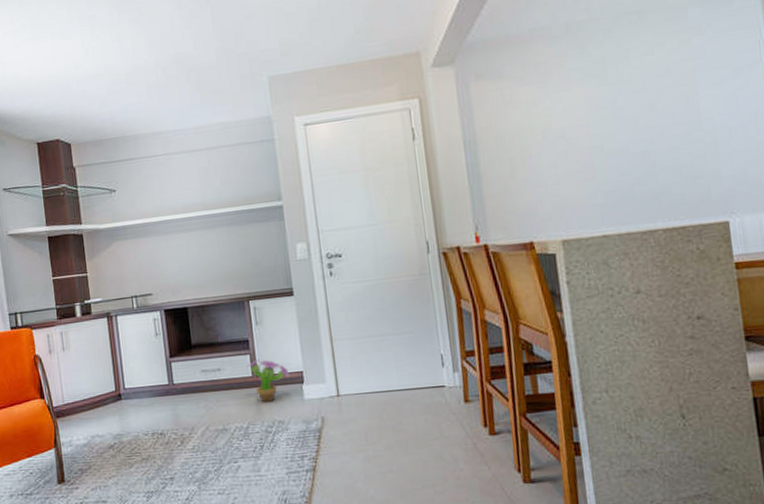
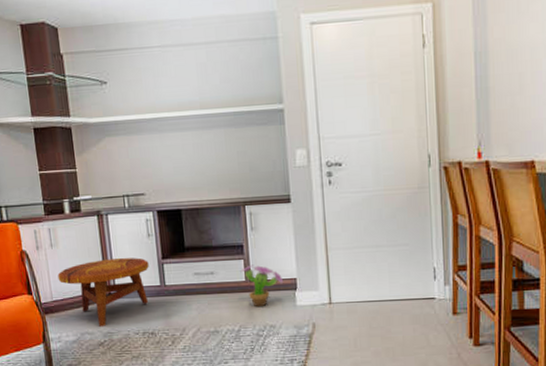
side table: none [69,357,158,429] -> present [57,257,149,327]

